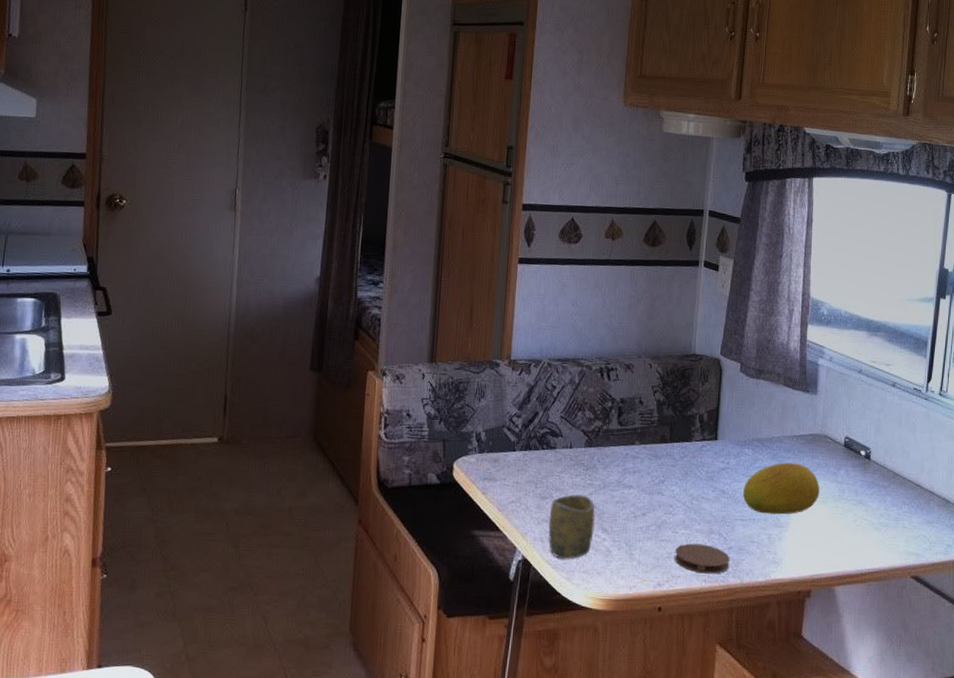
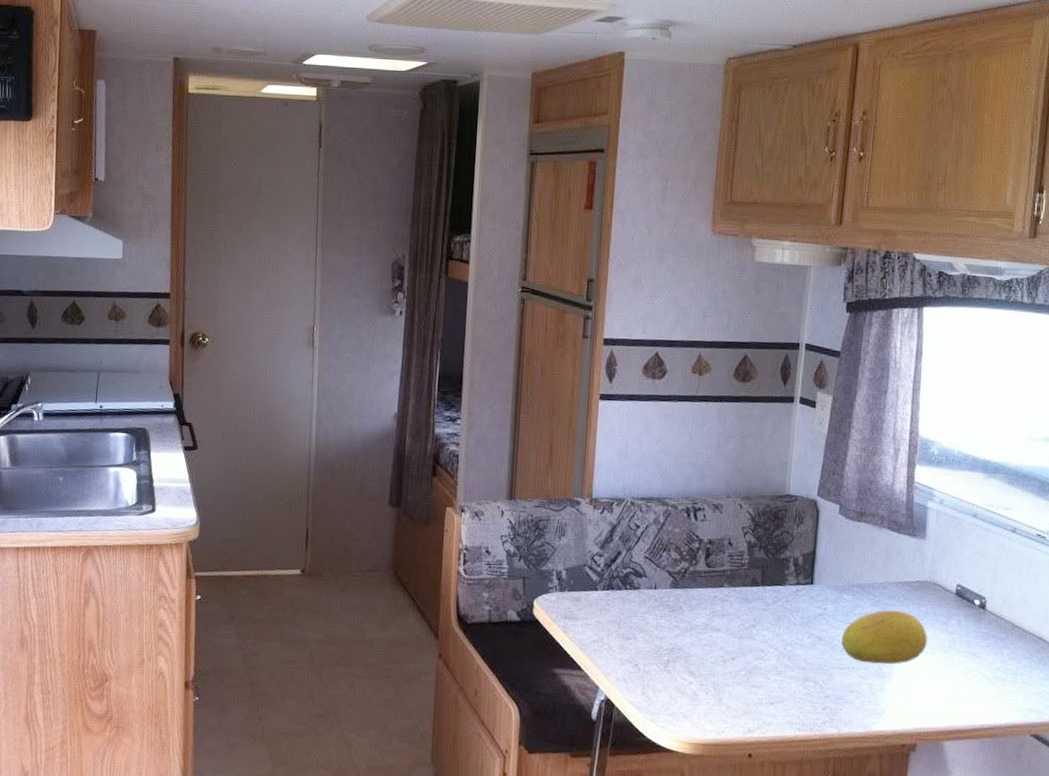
cup: present [548,494,596,559] -> none [632,635,682,701]
coaster: present [675,543,730,574] -> none [767,690,827,723]

